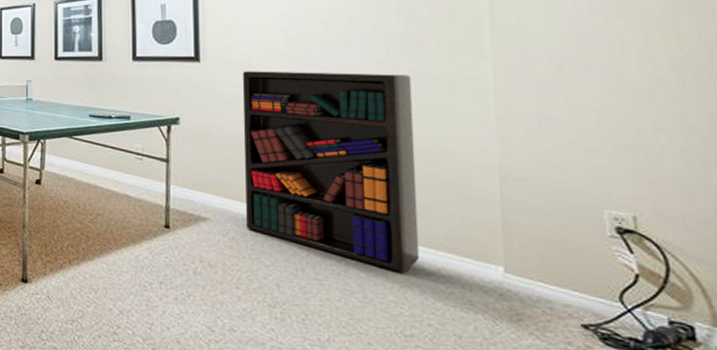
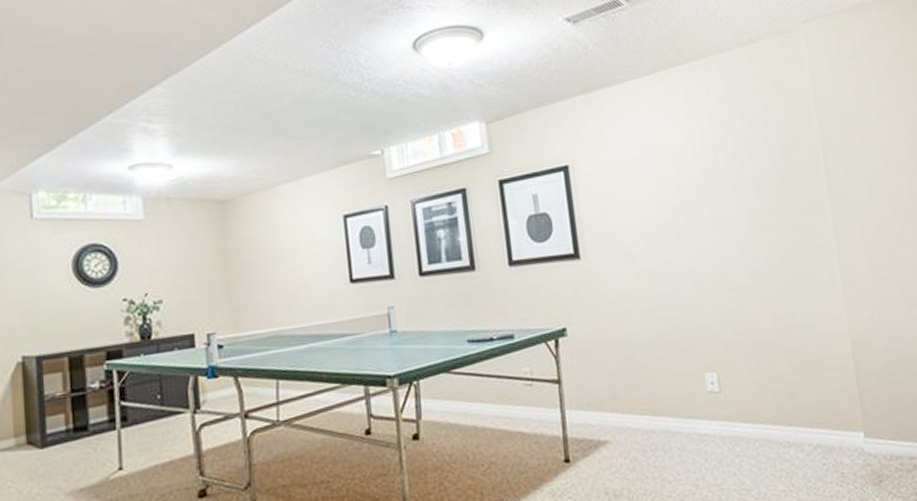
bookshelf: present [243,71,420,272] -> none [624,249,800,459]

